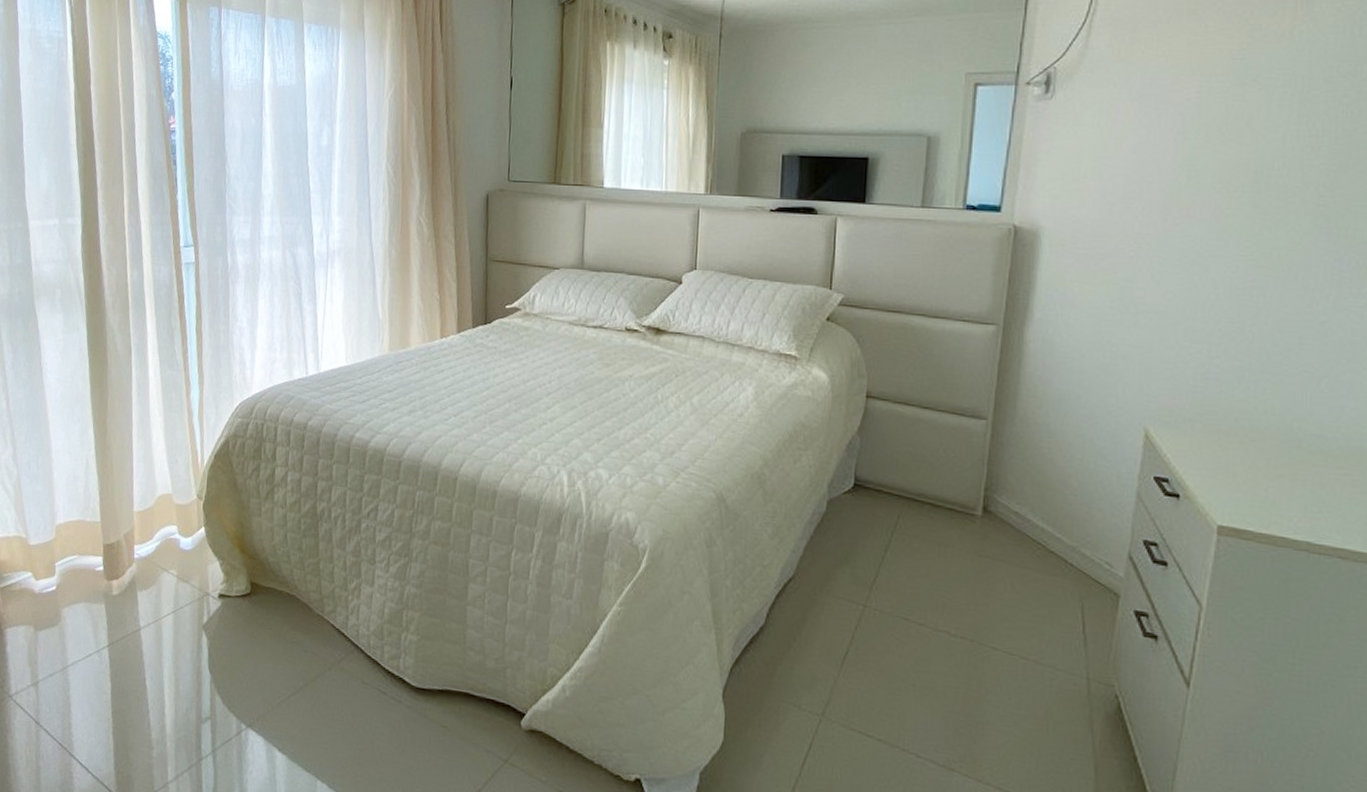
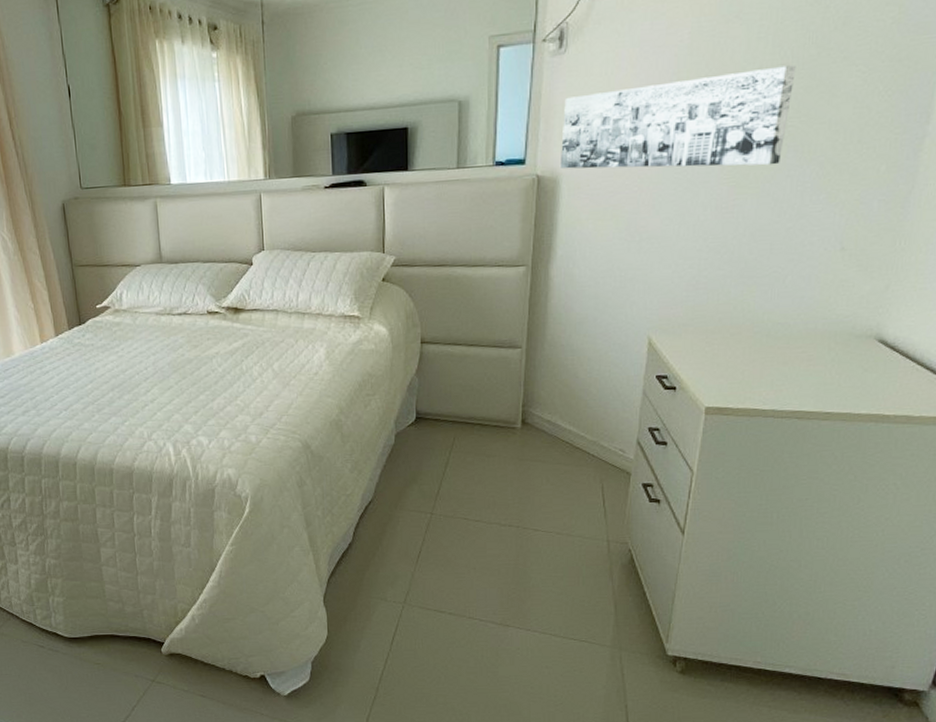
wall art: none [1041,138,1327,247] -> present [559,65,796,169]

